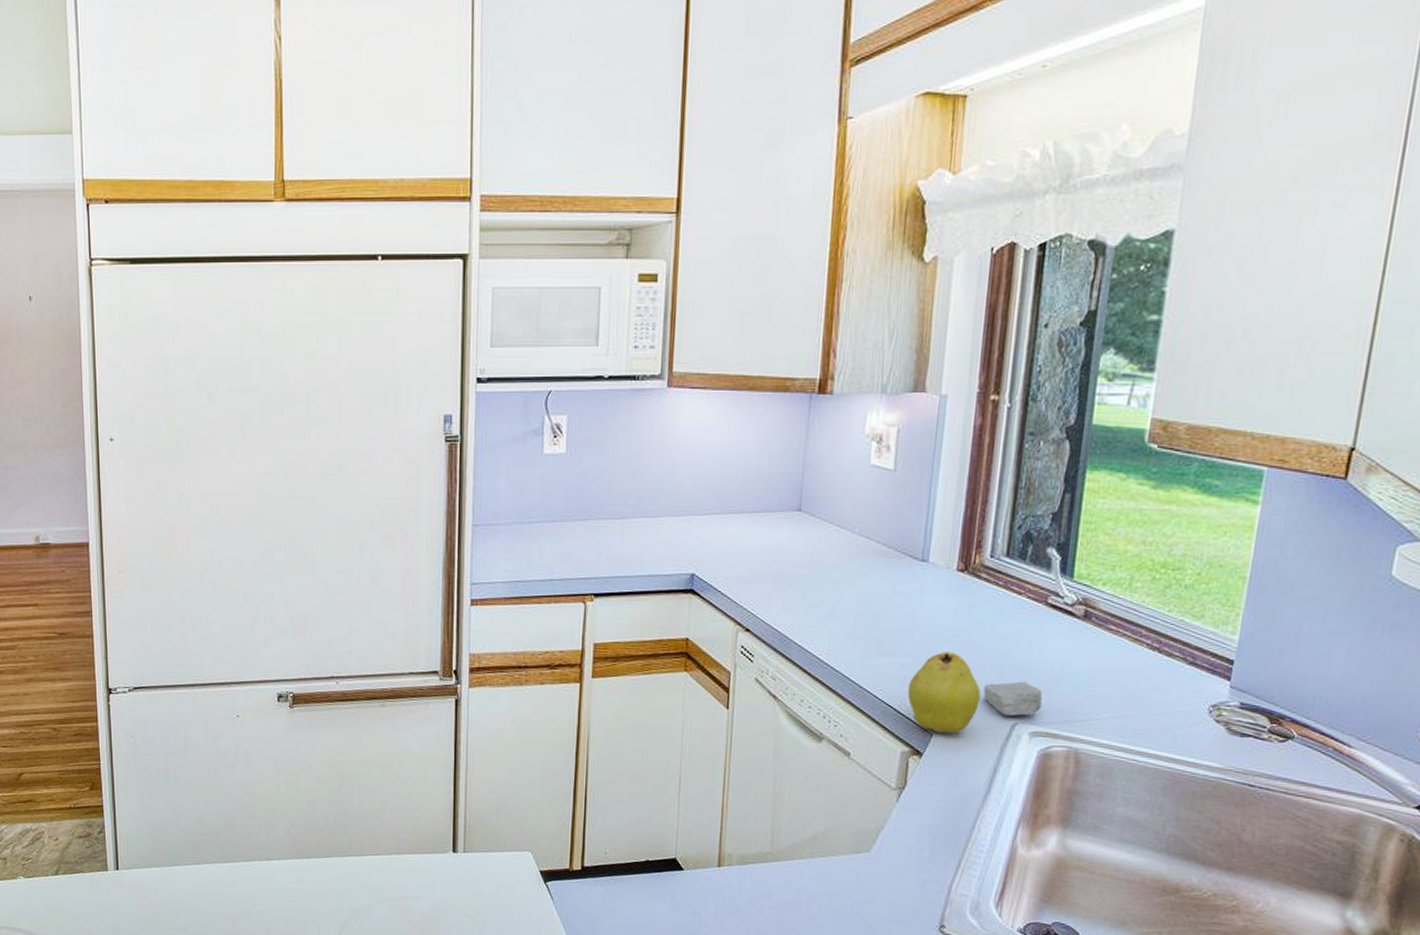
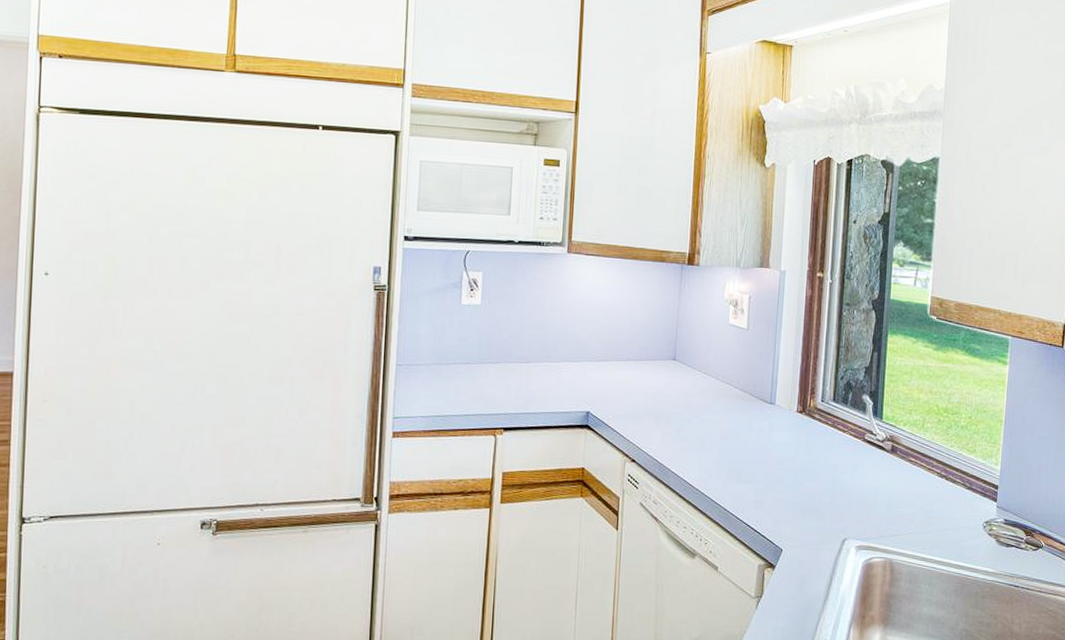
fruit: present [907,652,981,734] -> none [762,479,818,549]
soap bar: present [983,681,1043,716] -> none [820,504,865,533]

